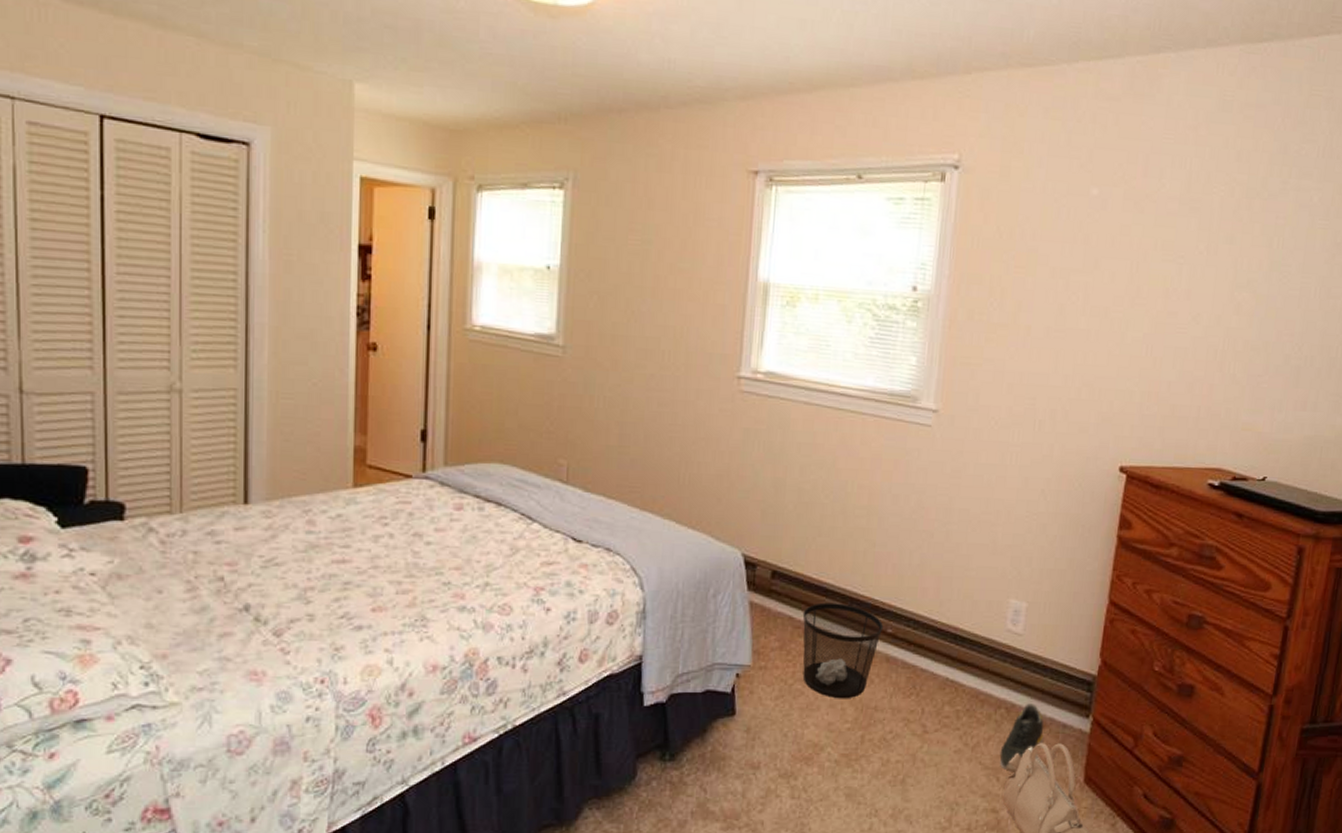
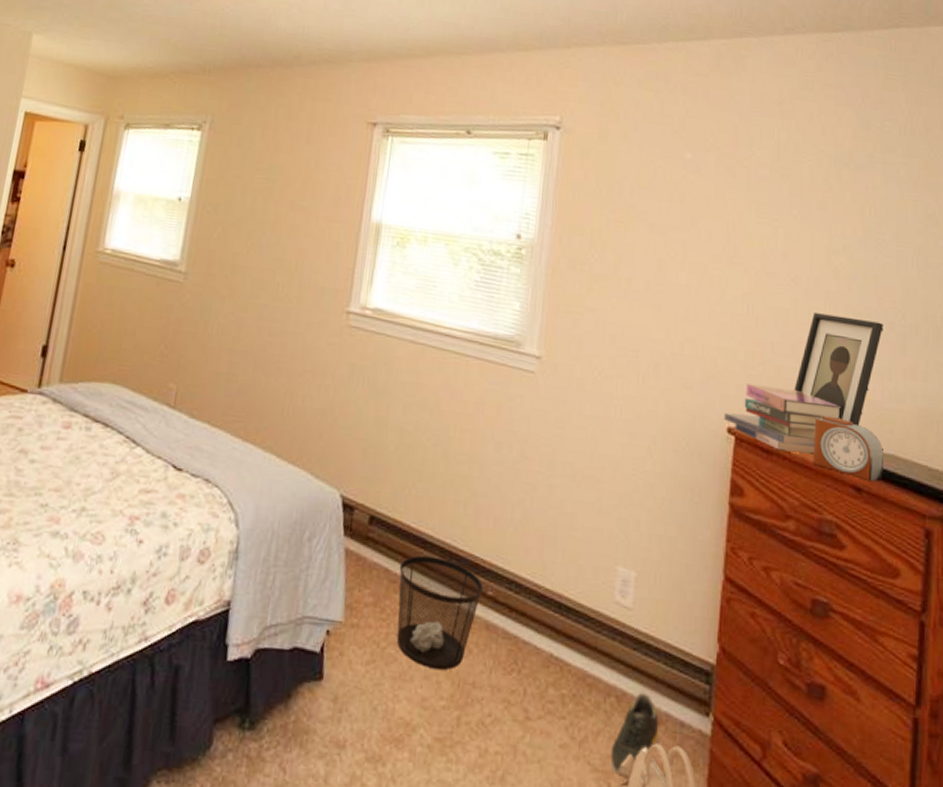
books: none [1116,424,1231,486] -> present [724,383,841,454]
picture frame: none [1186,350,1280,458] -> present [794,313,883,426]
alarm clock: none [1199,449,1267,508] -> present [813,415,883,482]

